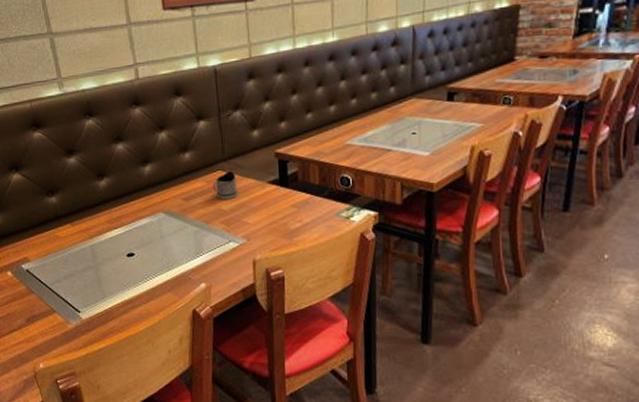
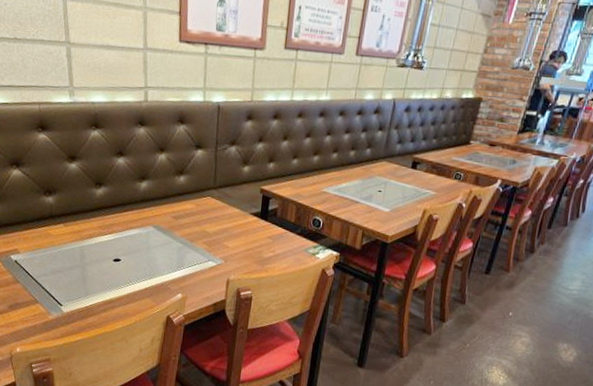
tea glass holder: present [213,170,239,200] -> none [201,198,224,224]

